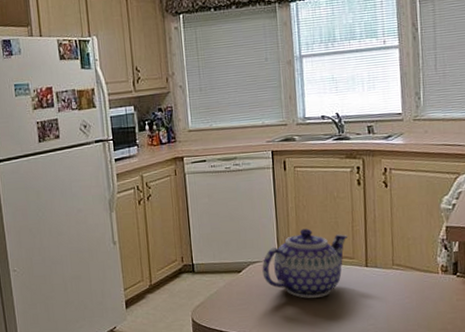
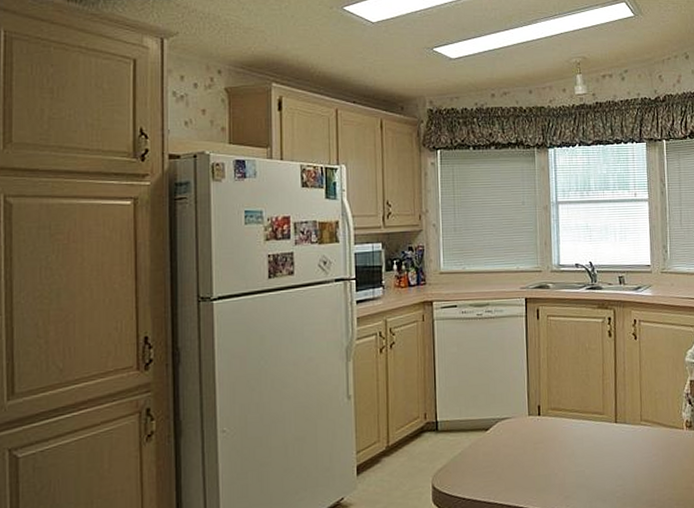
teapot: present [262,228,347,298] -> none [511,381,598,458]

